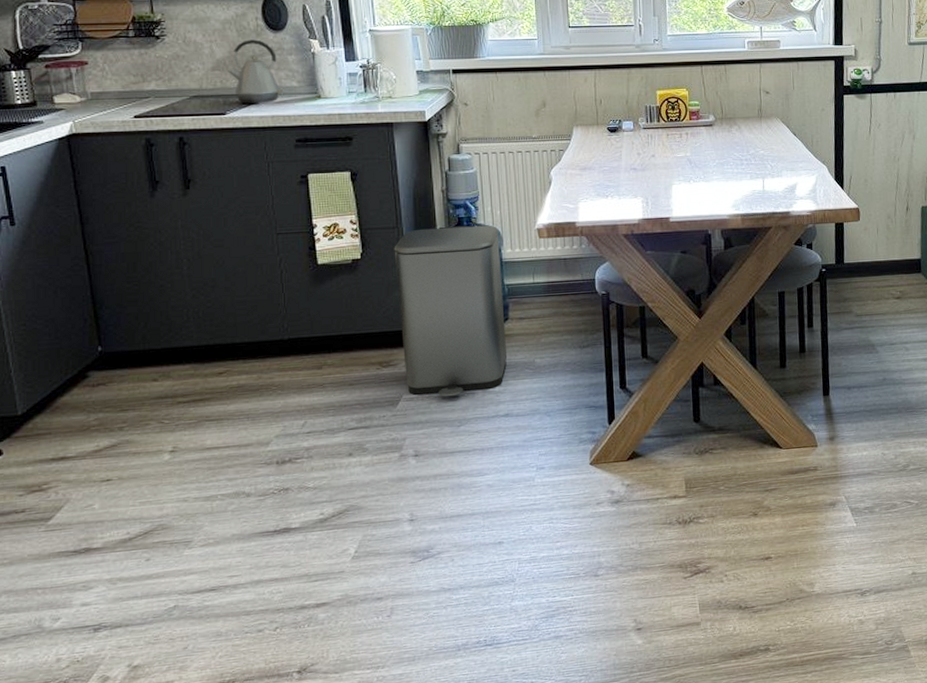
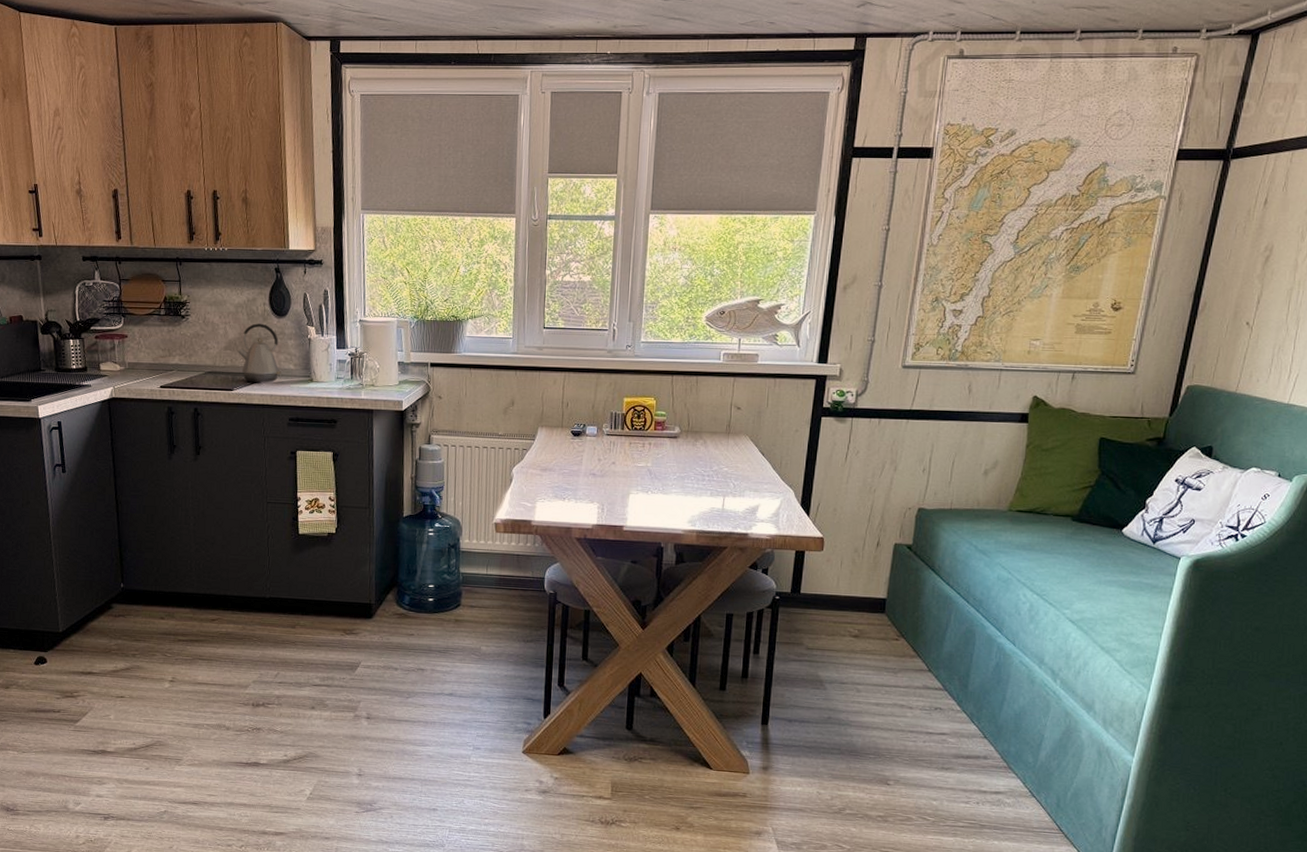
pedal bin: present [394,225,508,397] -> none [364,511,459,670]

